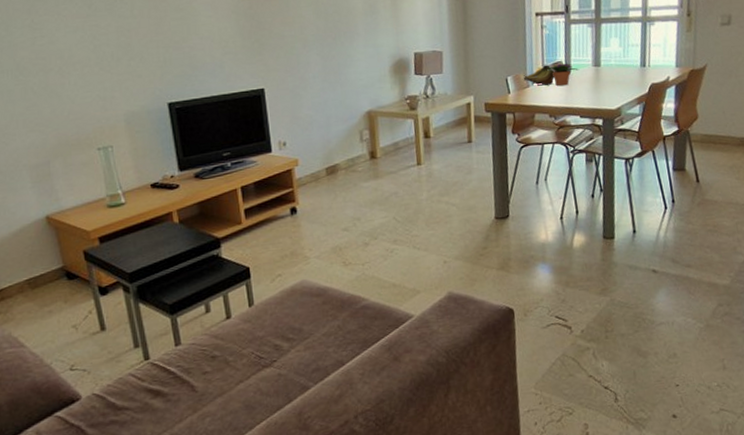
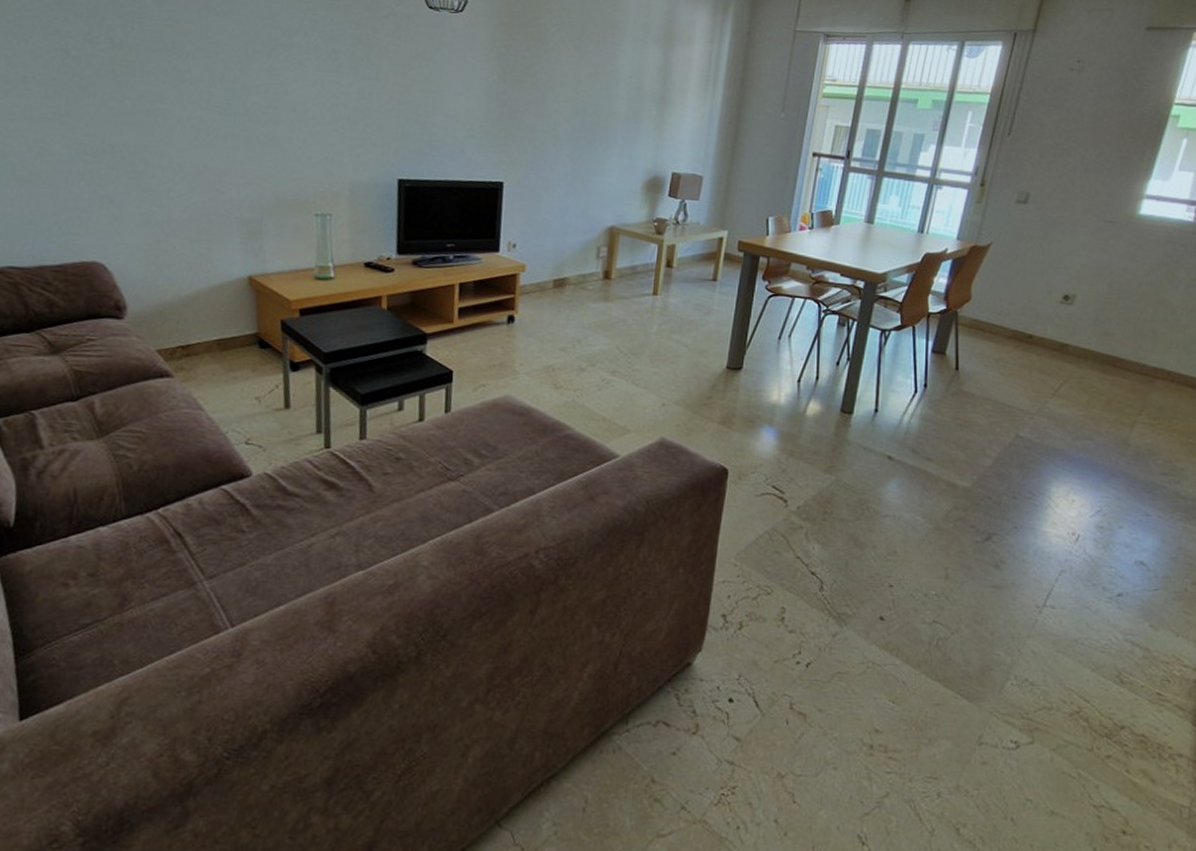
fruit: present [523,65,555,85] -> none [786,211,822,234]
potted flower: present [547,63,580,86] -> none [814,212,850,237]

